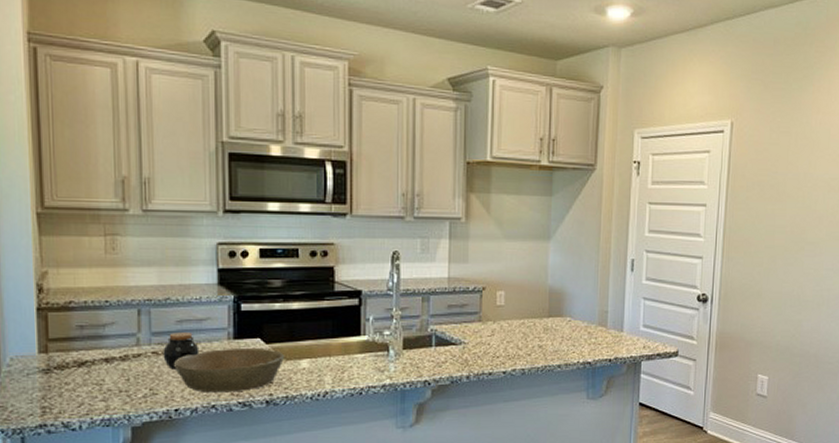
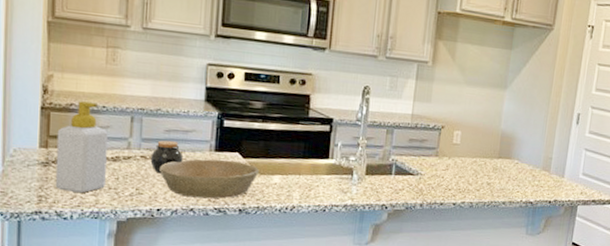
soap bottle: none [57,298,115,399] -> present [55,101,108,193]

